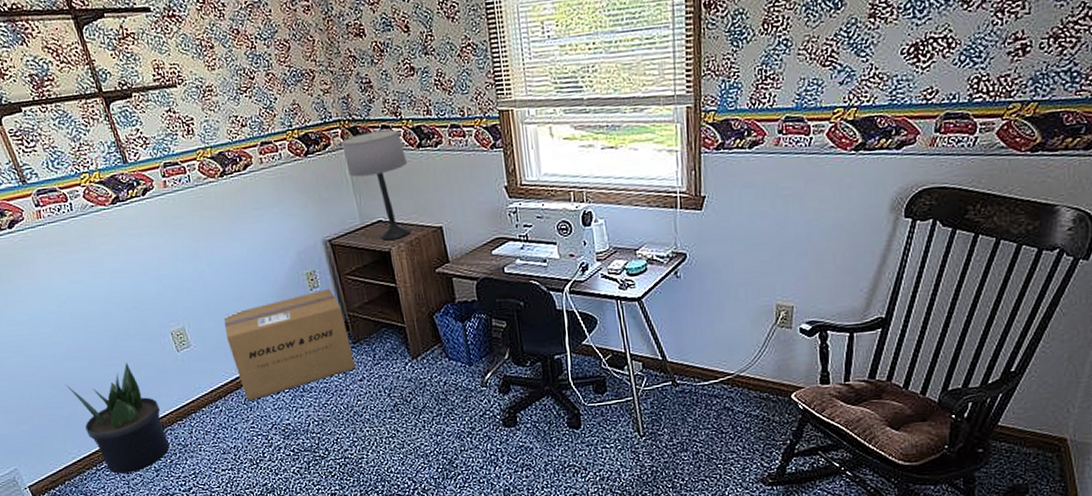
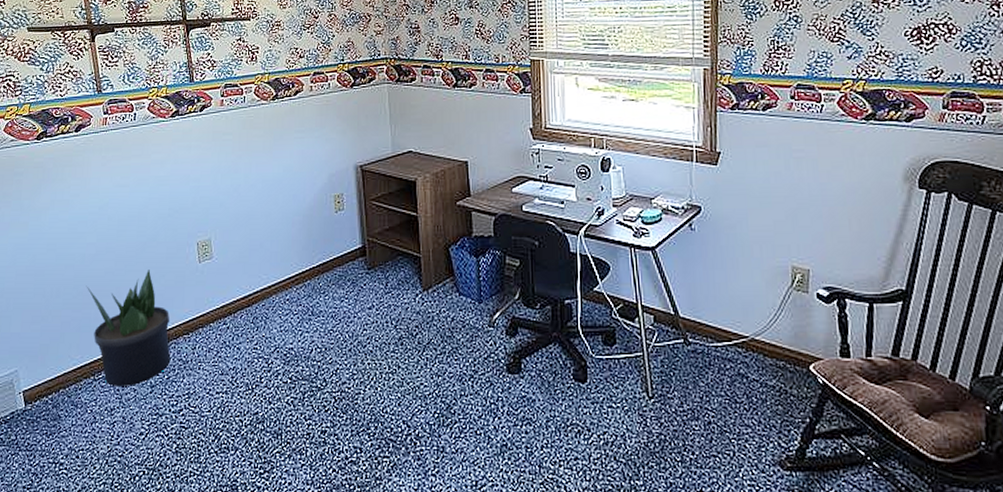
box: present [224,289,356,402] -> none [248,213,366,321]
table lamp: present [341,129,411,241] -> none [385,70,442,170]

